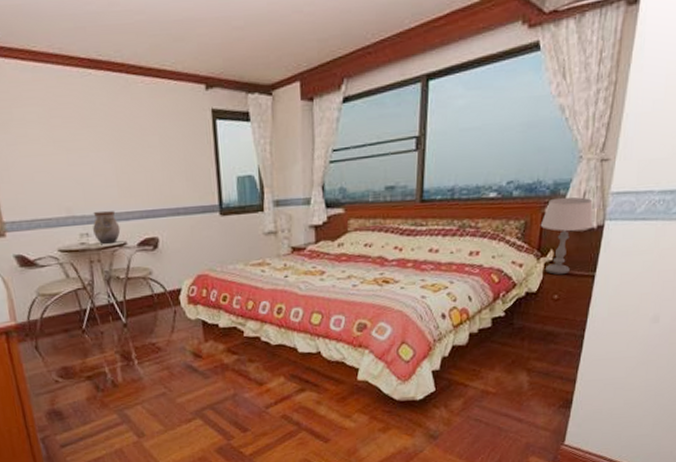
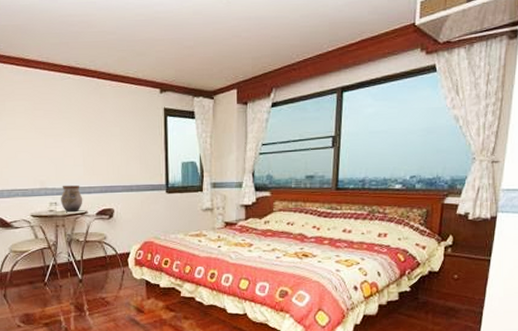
table lamp: present [540,196,593,275] -> none [440,191,487,258]

